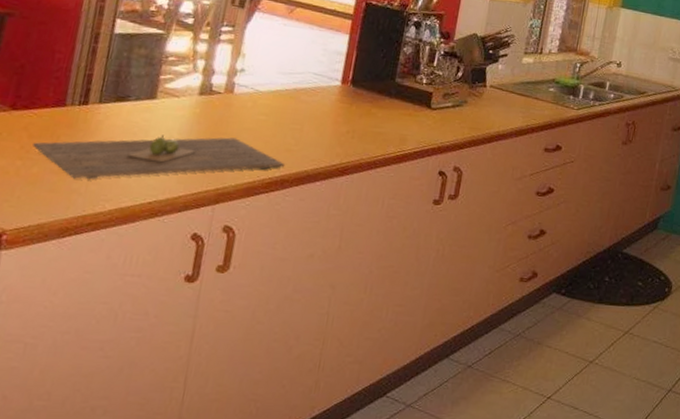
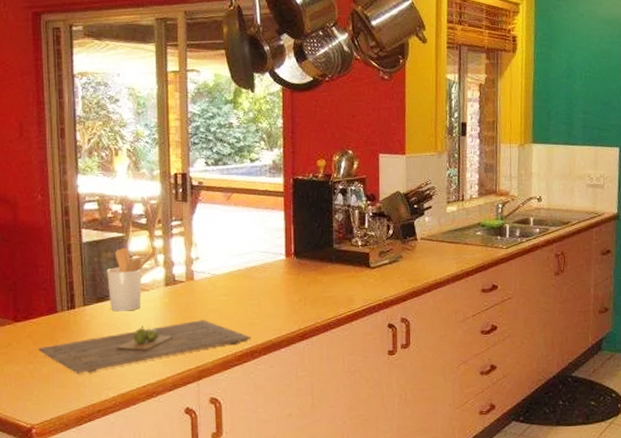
utensil holder: none [130,46,197,117] -> present [107,247,156,312]

